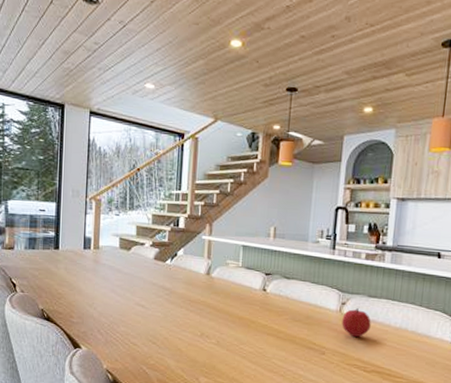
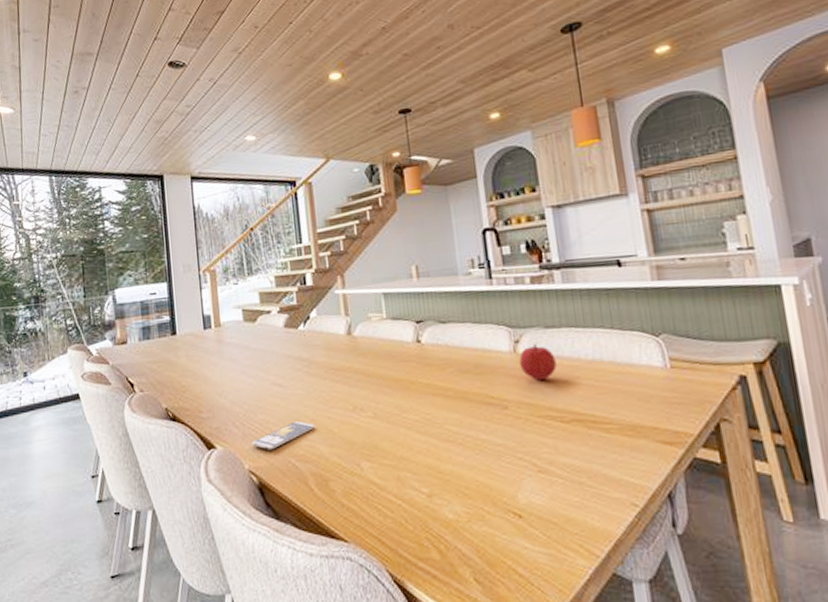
smartphone: none [112,337,167,357] -> present [252,421,316,450]

